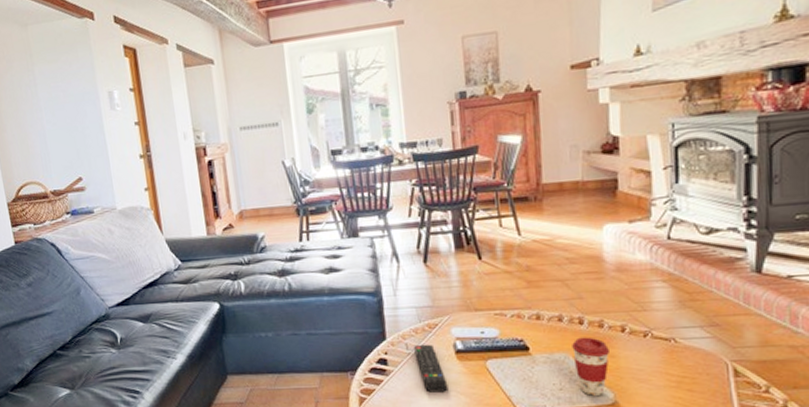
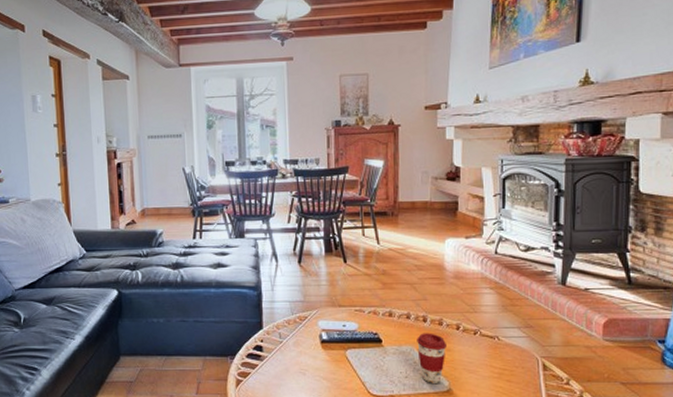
remote control: present [414,344,449,393] -> none [286,334,313,377]

